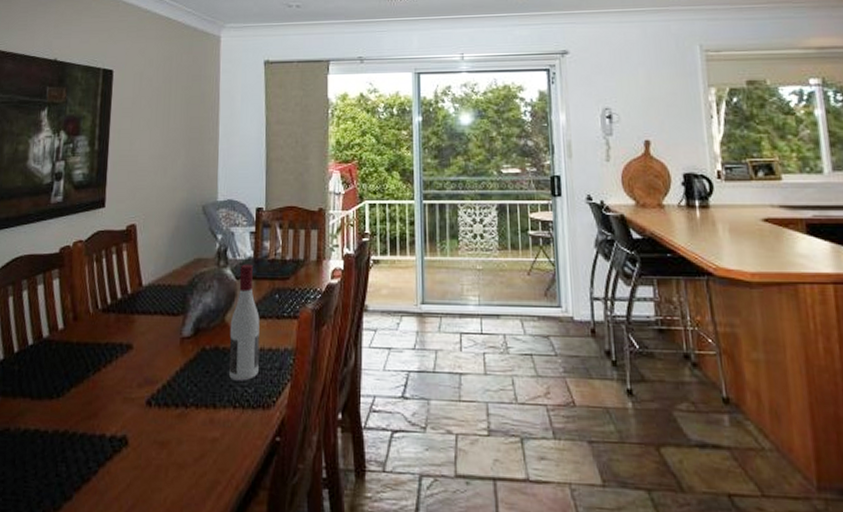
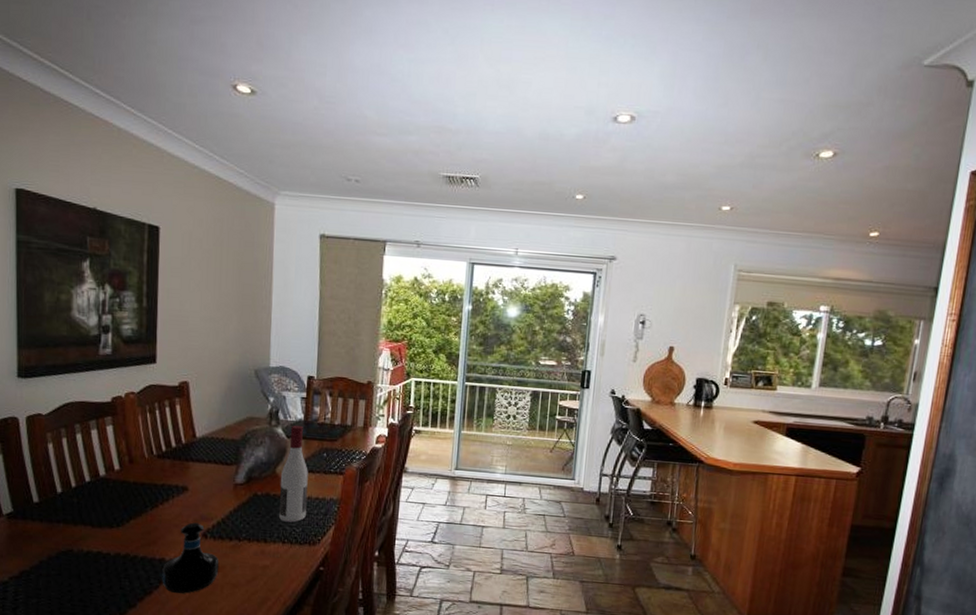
tequila bottle: none [101,387,164,480] -> present [162,522,219,594]

